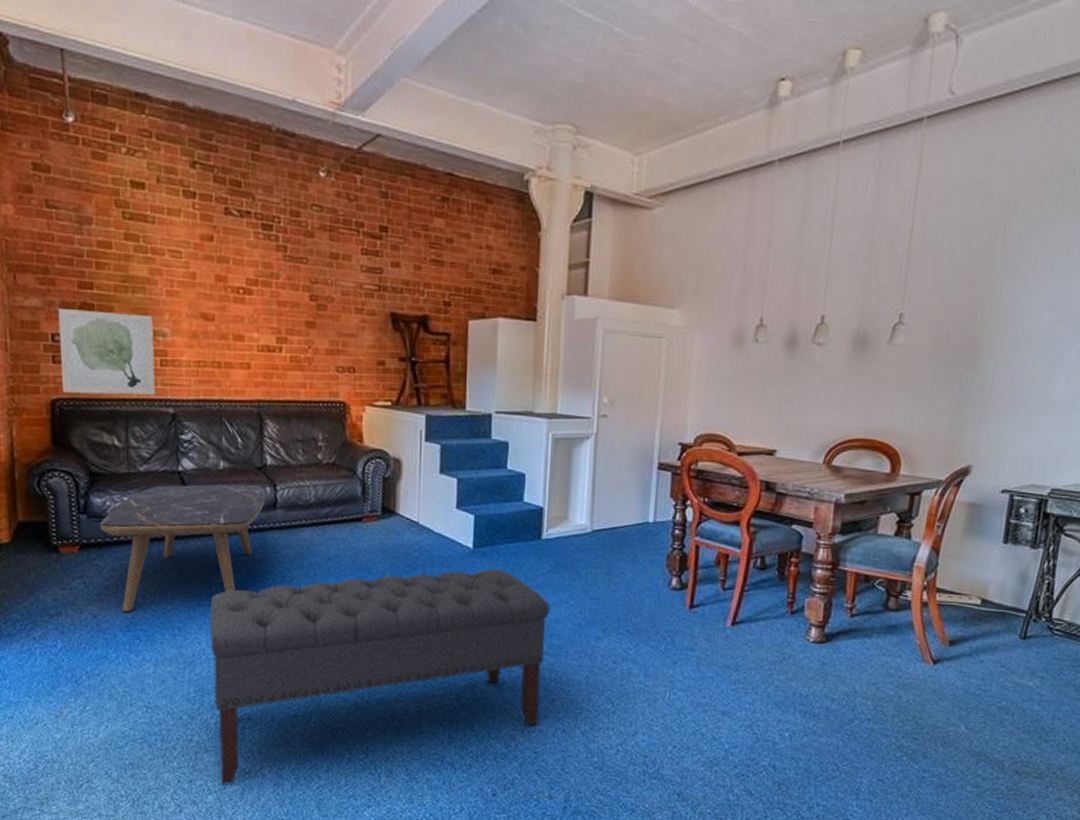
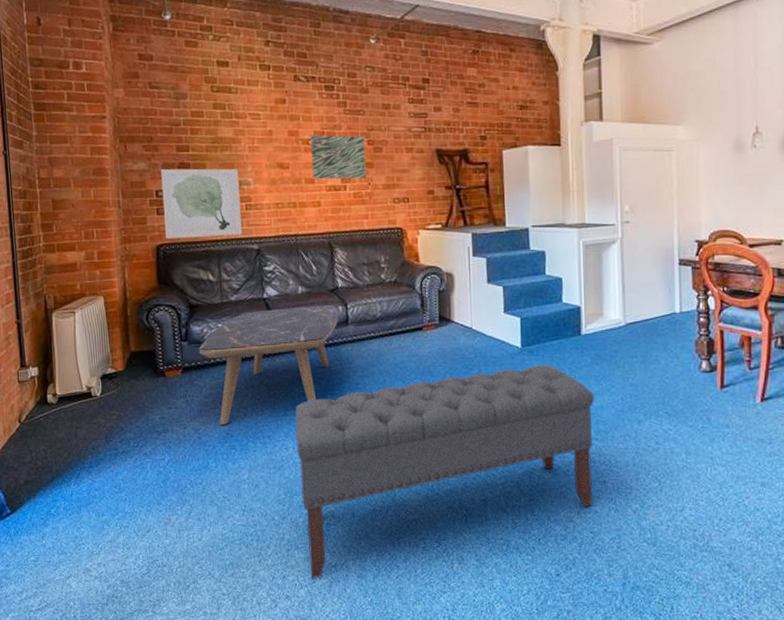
wall art: none [241,283,306,341] -> present [310,135,366,180]

